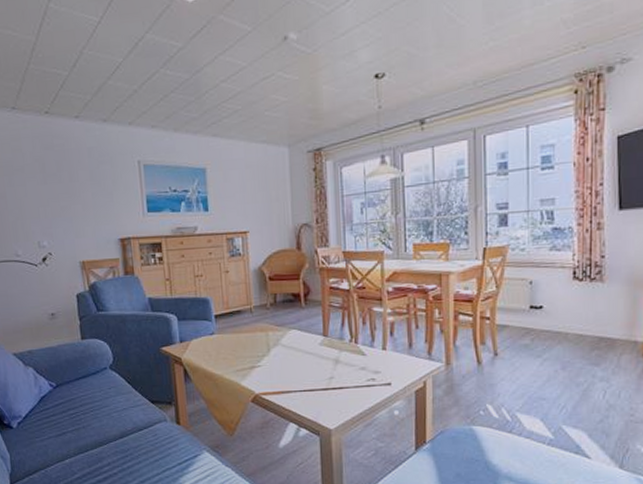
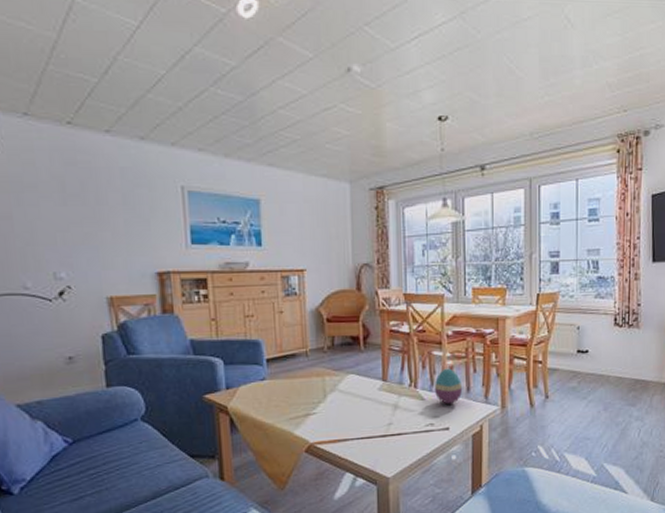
decorative egg: none [374,324,405,360] -> present [434,368,463,404]

